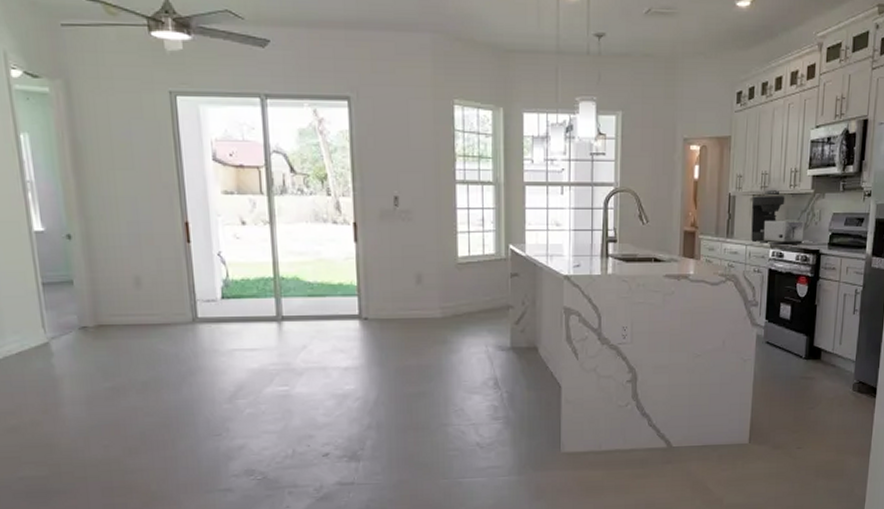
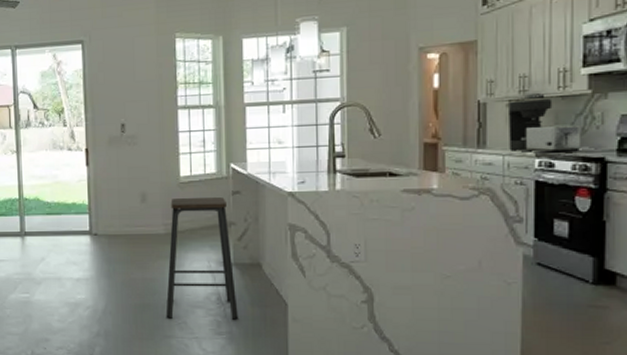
bar stool: none [442,280,514,406] -> present [165,197,238,320]

